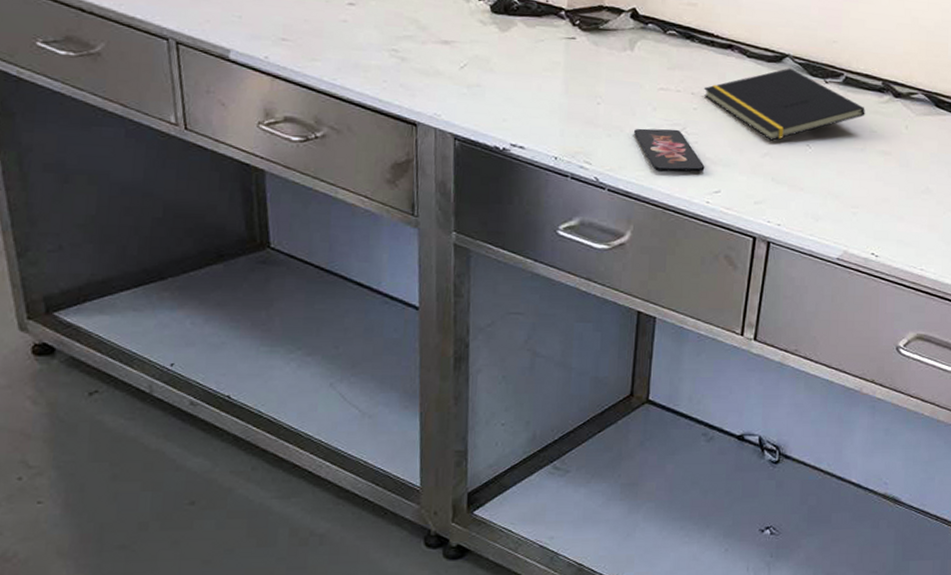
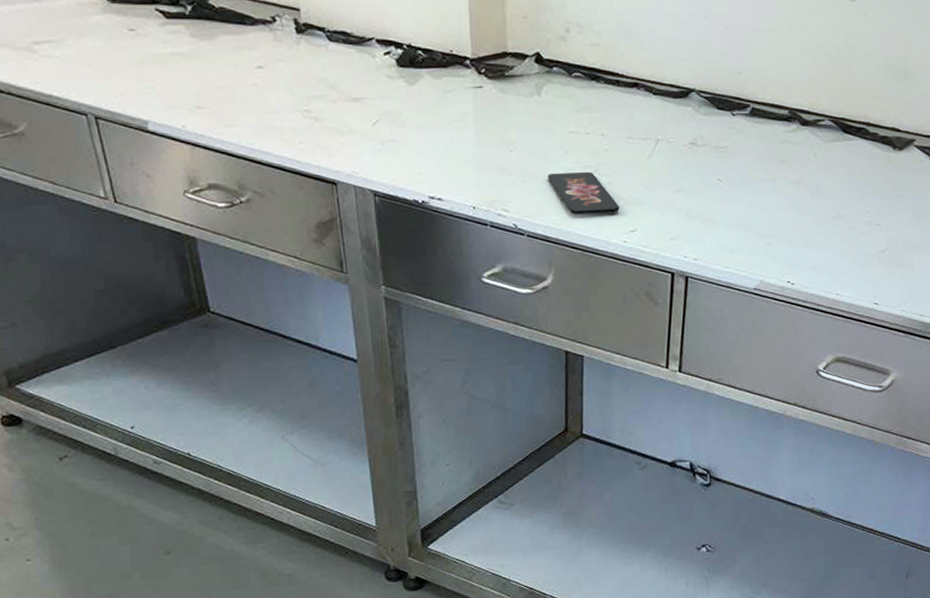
notepad: present [703,68,865,141] -> none [612,103,774,177]

